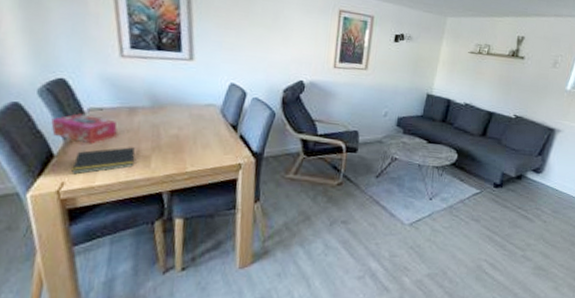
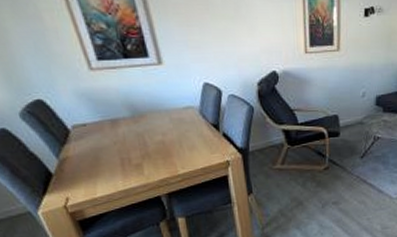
tissue box: present [51,113,117,144] -> none [40,131,106,160]
notepad: present [71,147,135,175] -> none [72,158,129,189]

